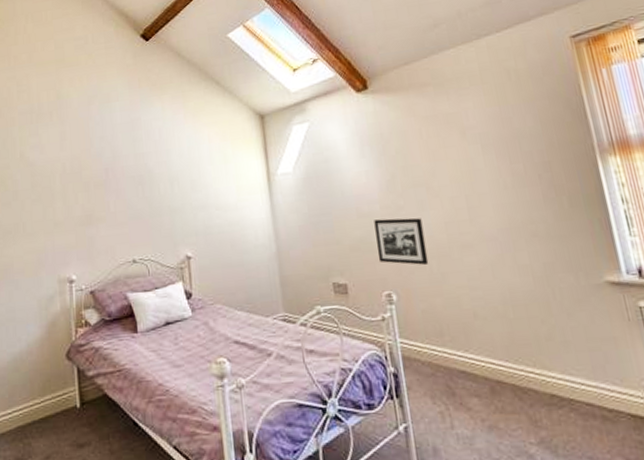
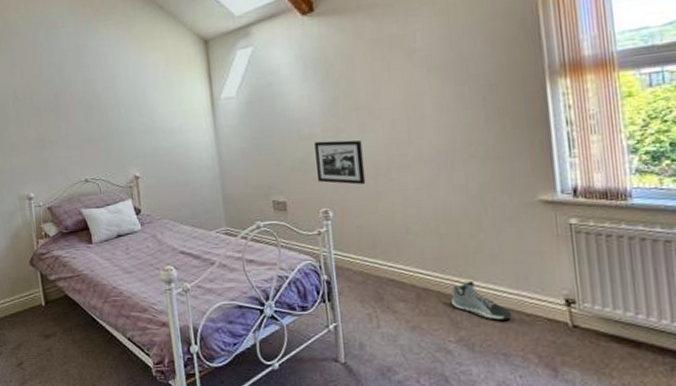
sneaker: none [527,372,594,418] -> present [451,281,513,321]

